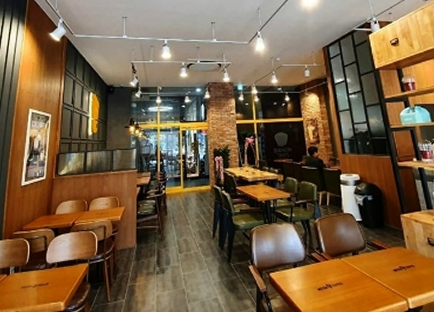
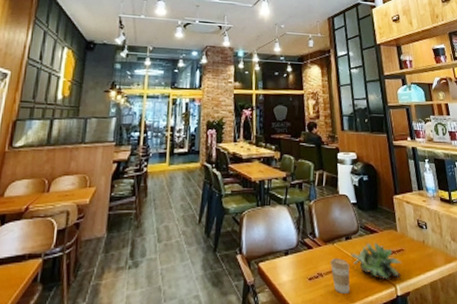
coffee cup: none [338,271,360,304] -> present [330,258,350,294]
succulent plant: none [358,258,413,294] -> present [350,242,402,281]

